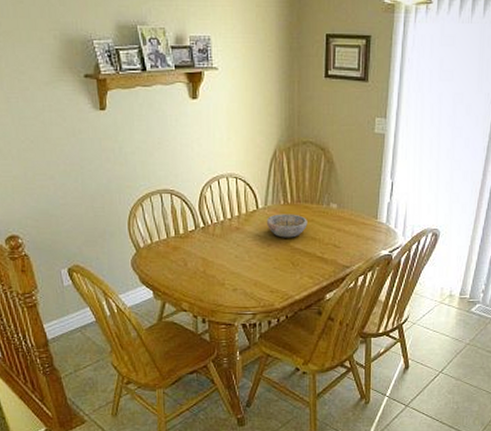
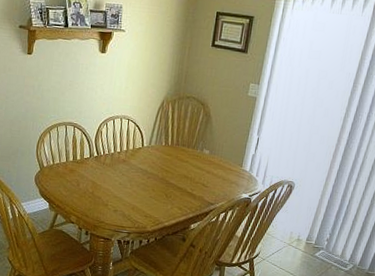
bowl: present [266,214,308,238] -> none [148,153,183,174]

